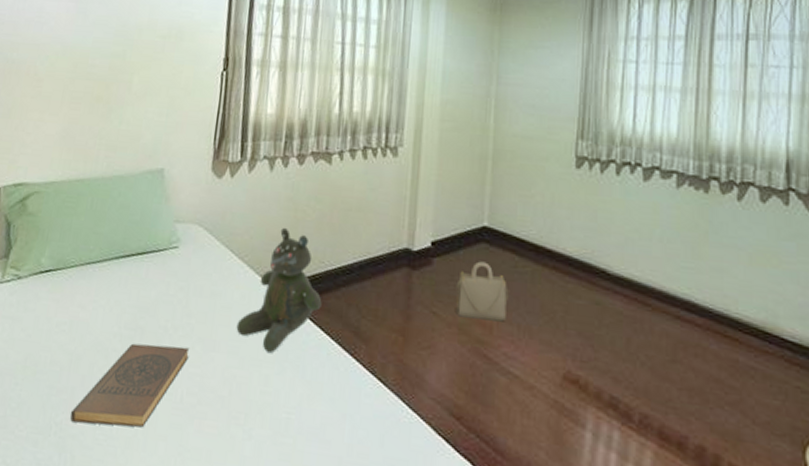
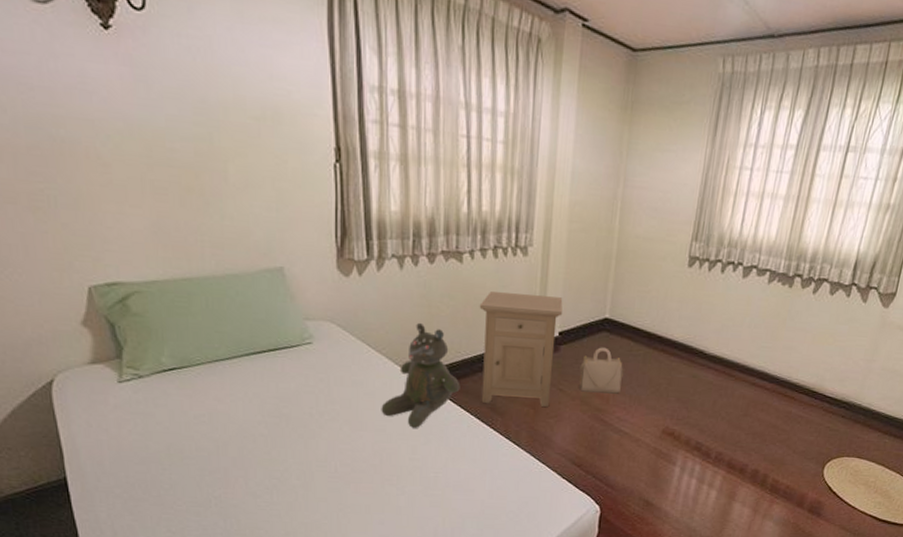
book: present [70,343,190,428] -> none [228,428,338,495]
nightstand: none [344,195,436,334] -> present [479,292,563,407]

